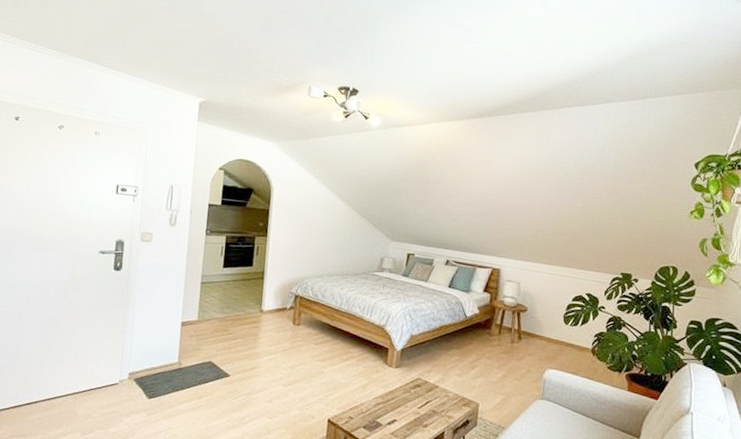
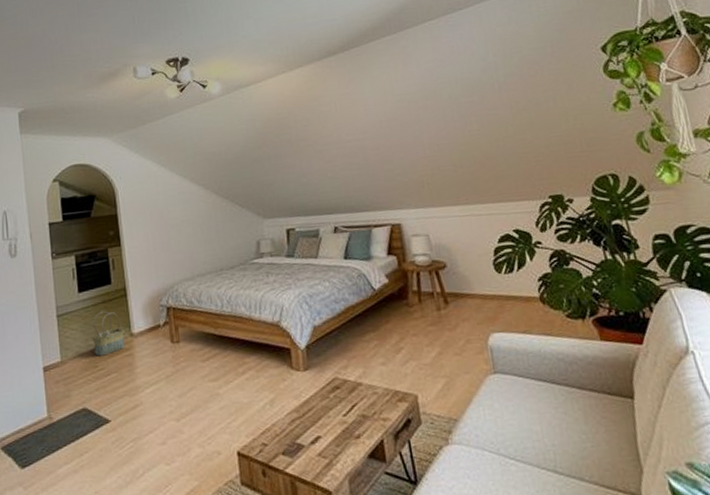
basket: none [227,286,256,323] -> present [92,311,126,356]

